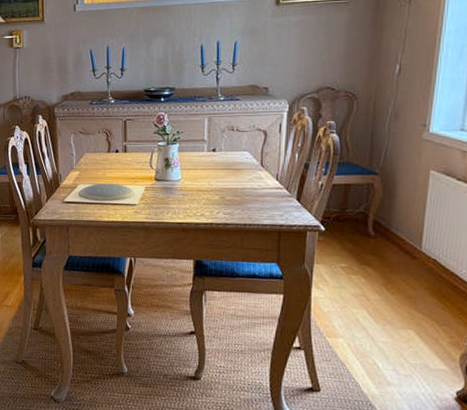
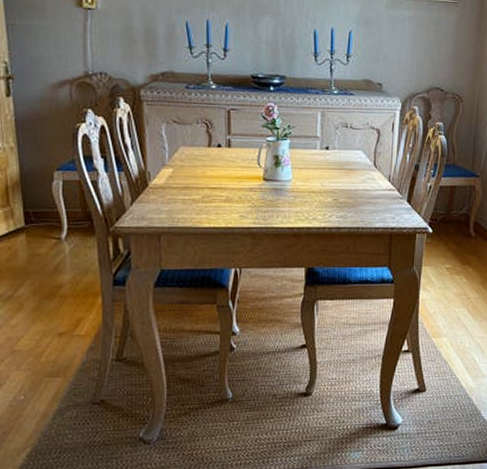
plate: present [63,183,146,205] -> none [152,183,253,209]

